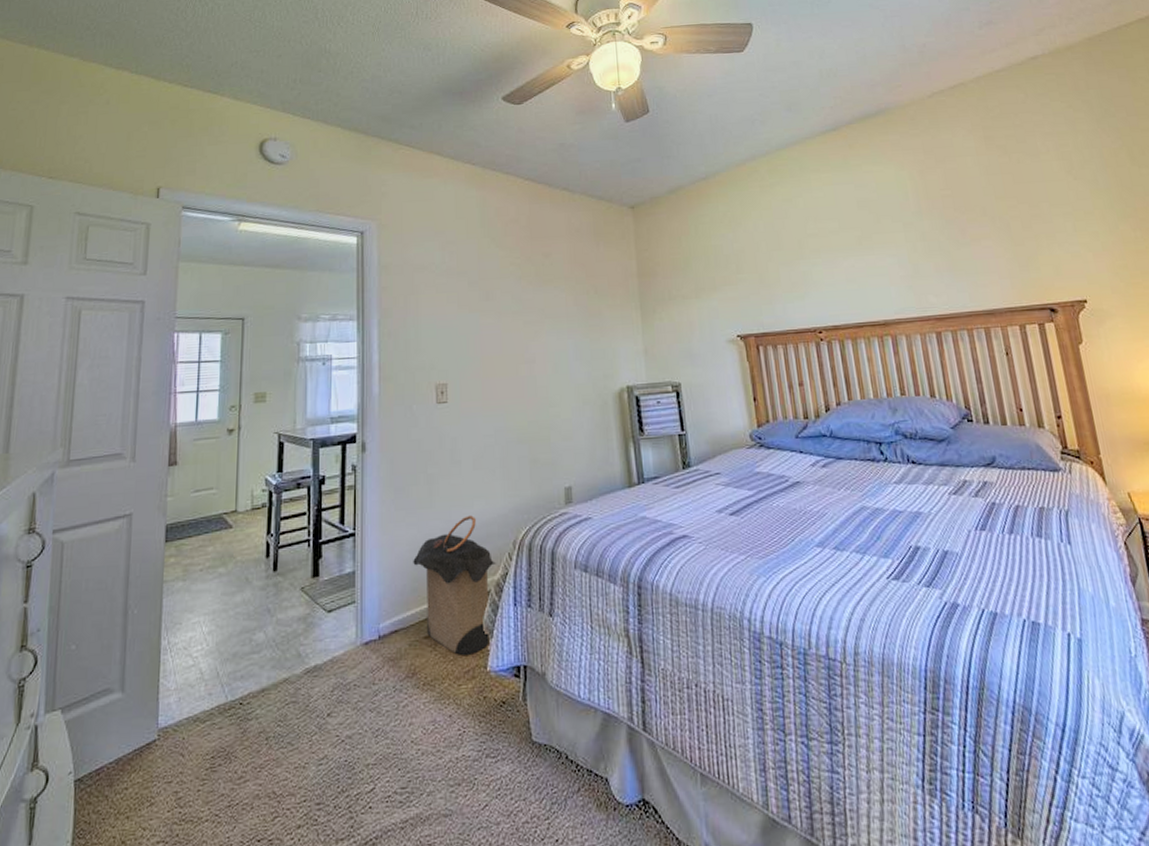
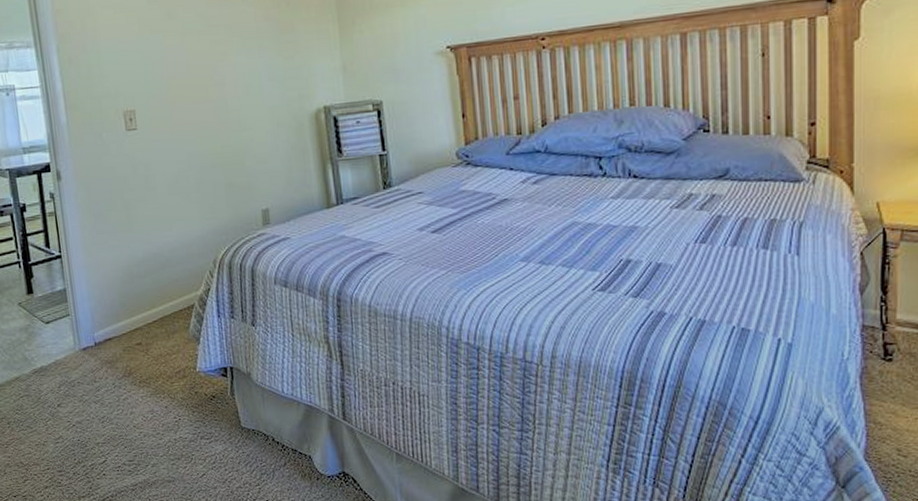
laundry hamper: present [413,515,497,656] -> none [119,237,199,360]

